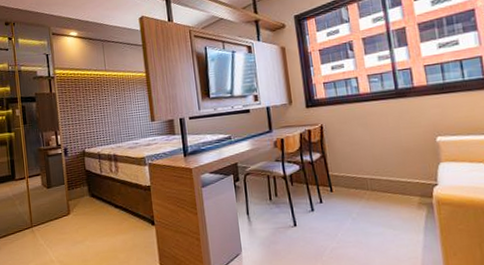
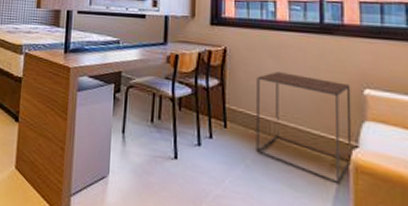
side table: none [351,135,435,218] -> present [256,72,352,185]

